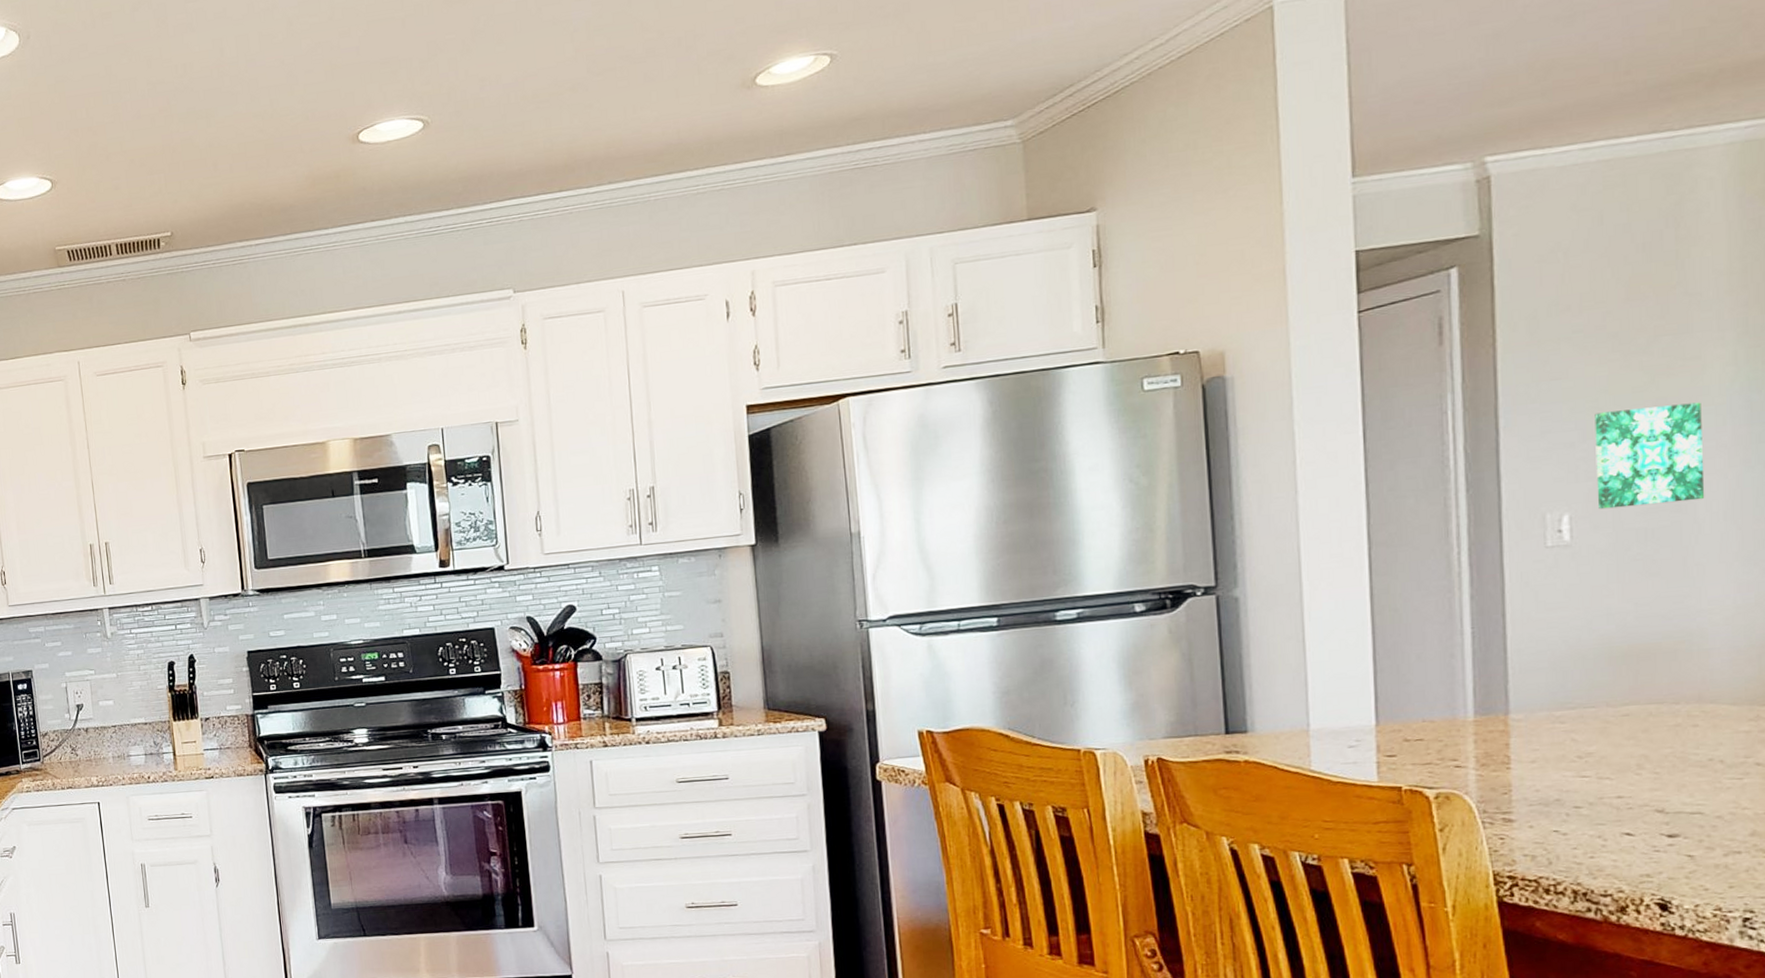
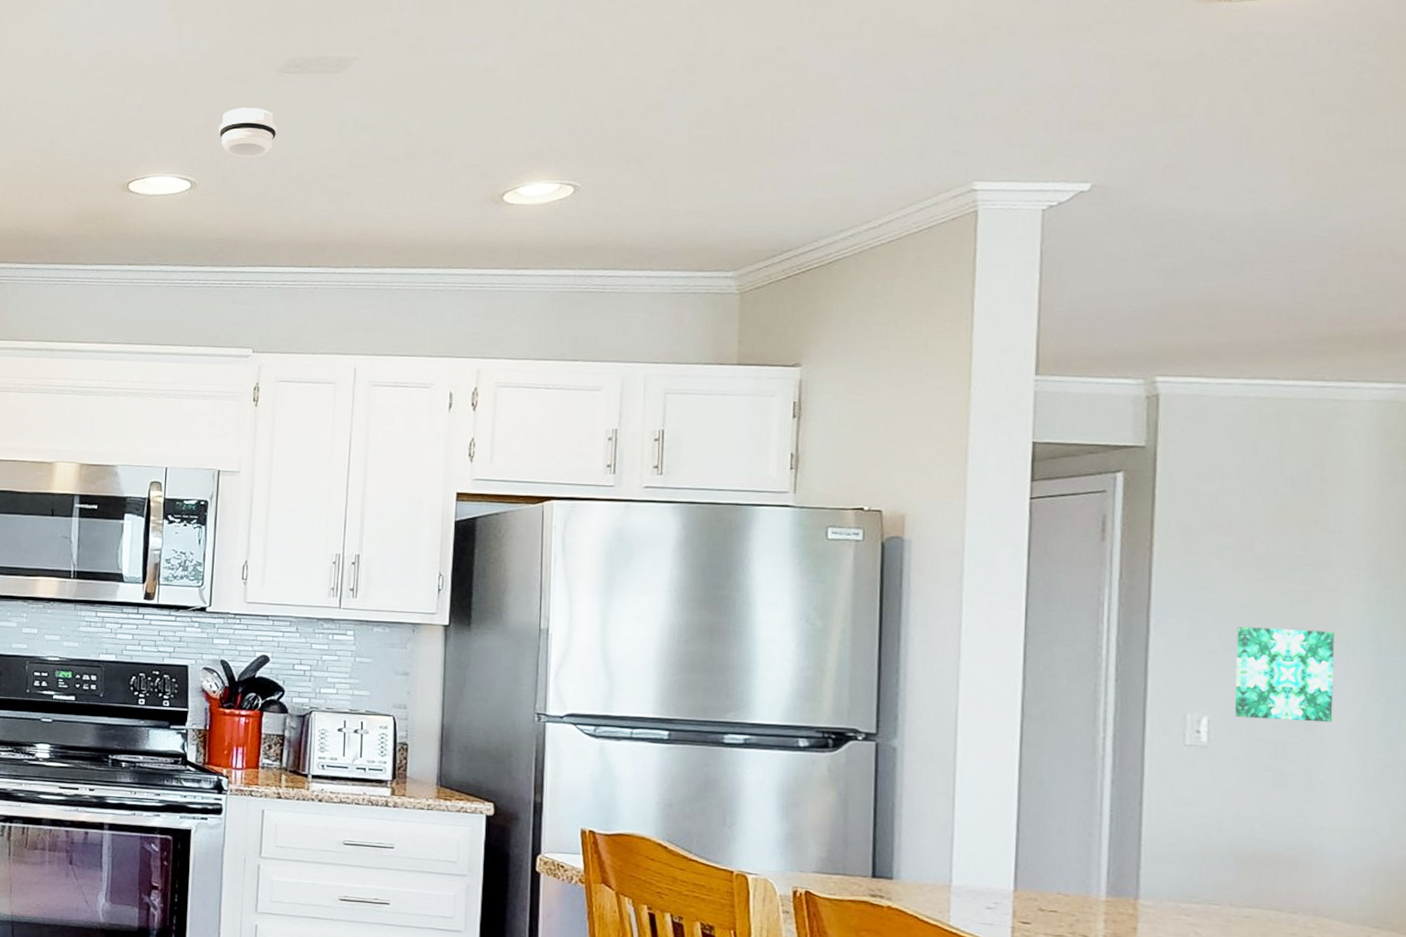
smoke detector: none [443,28,506,85] -> present [218,107,277,157]

